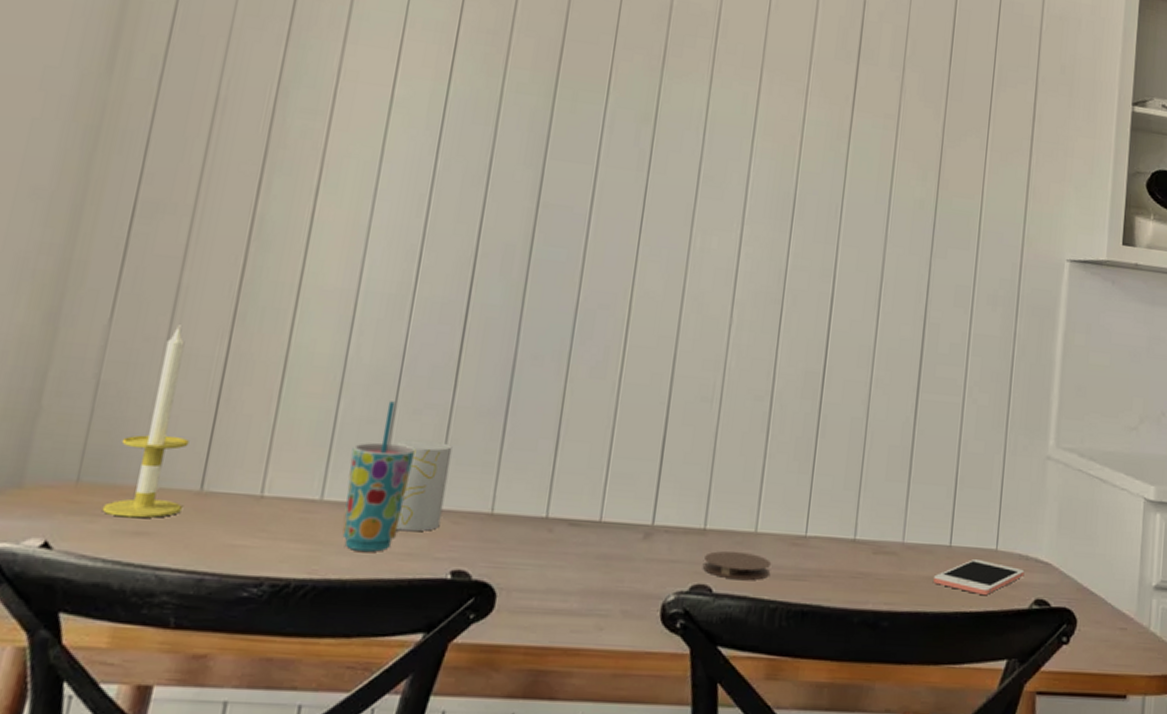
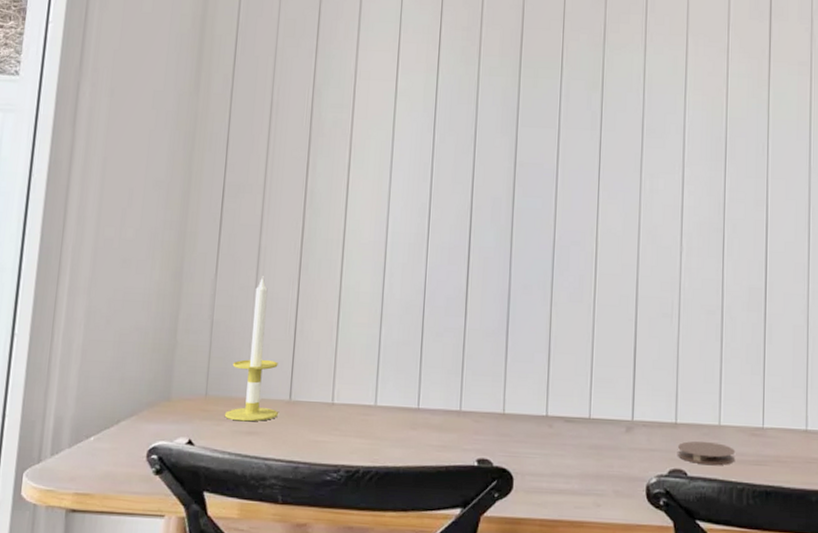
cup: present [342,401,415,552] -> none [393,327,440,445]
cup: present [396,439,453,532] -> none [426,357,469,429]

